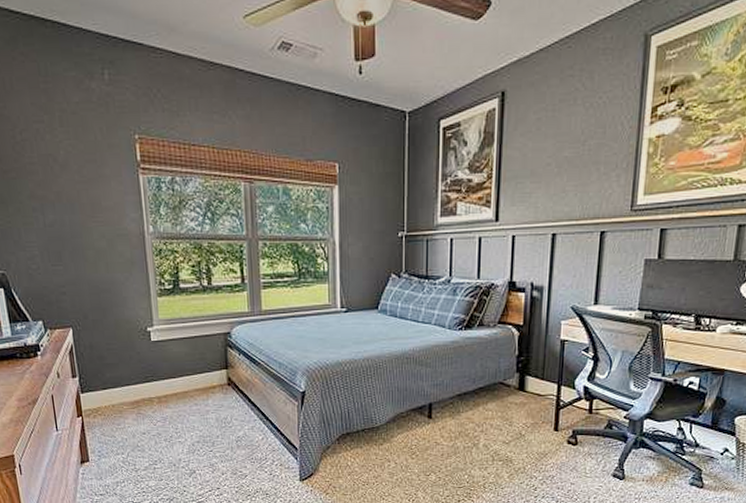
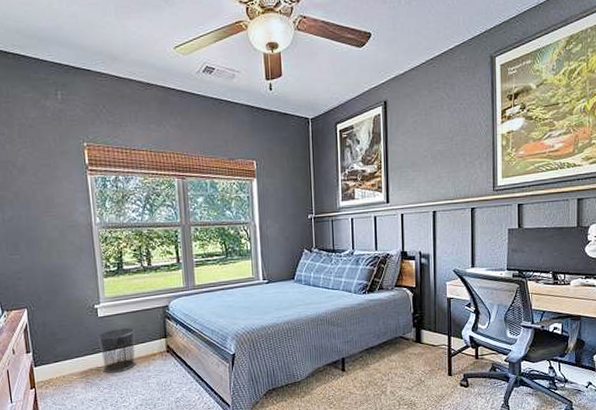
waste bin: none [151,355,192,405] -> present [98,327,135,373]

